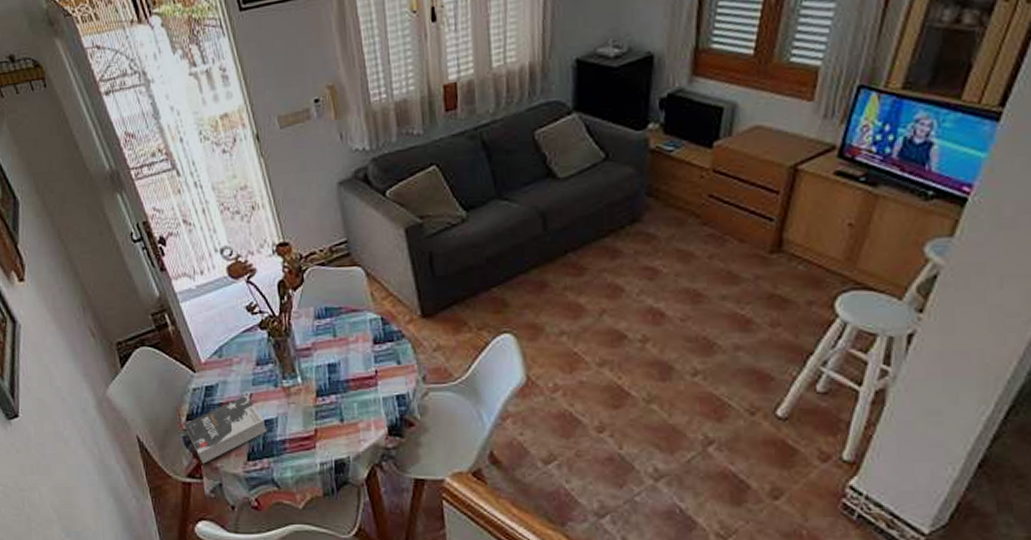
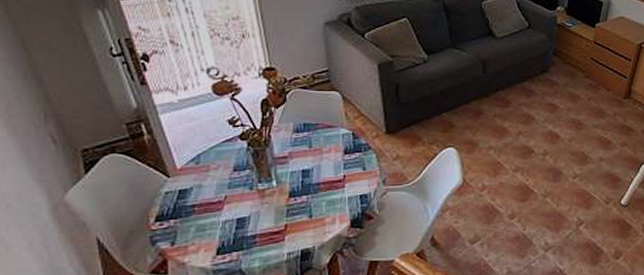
book: present [183,395,268,464] -> none [151,197,240,261]

